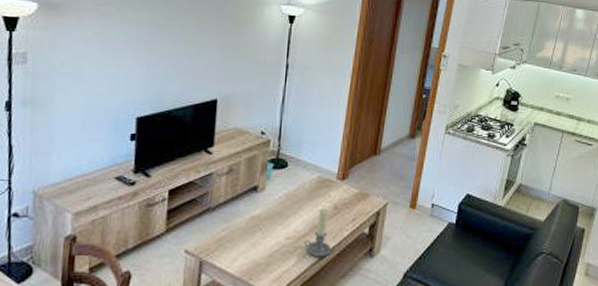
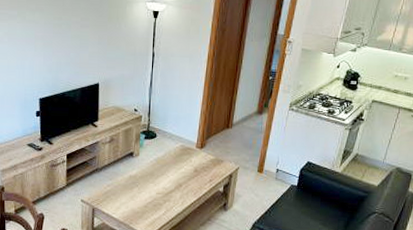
candle holder: present [305,208,332,256] -> none [172,171,193,208]

